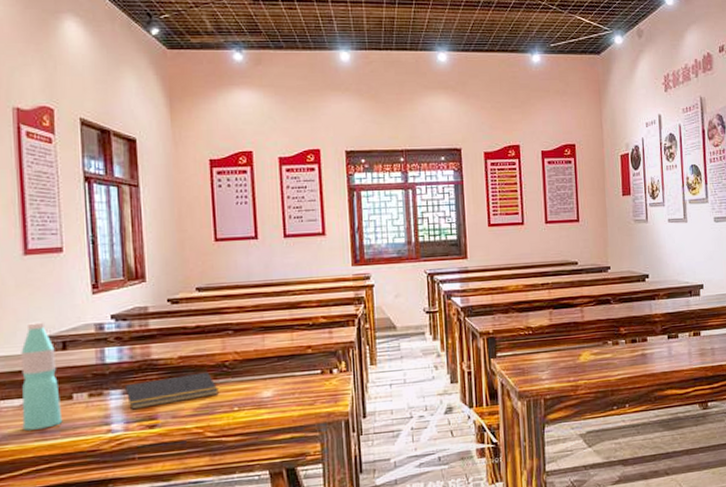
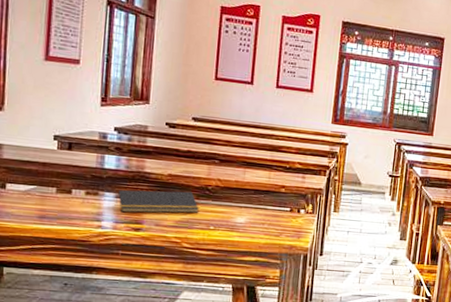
water bottle: present [21,321,63,431] -> none [24,120,62,215]

